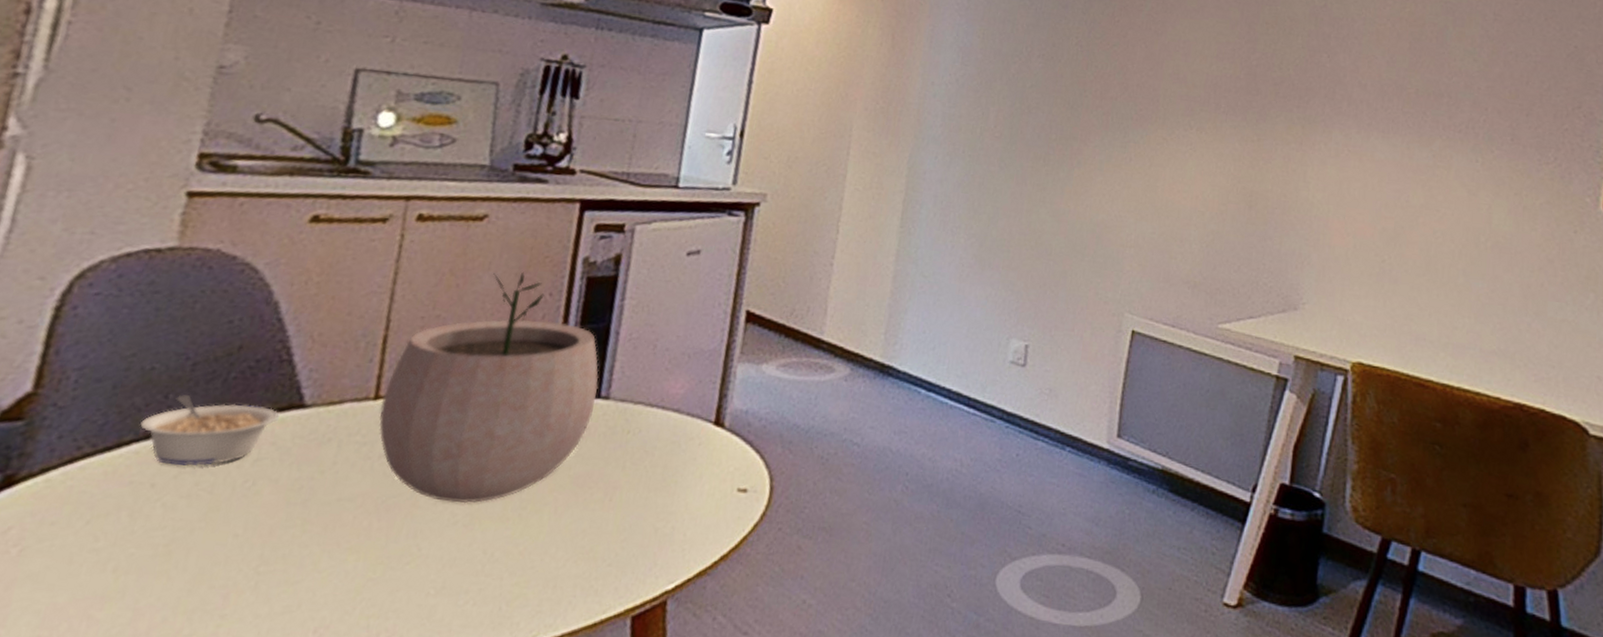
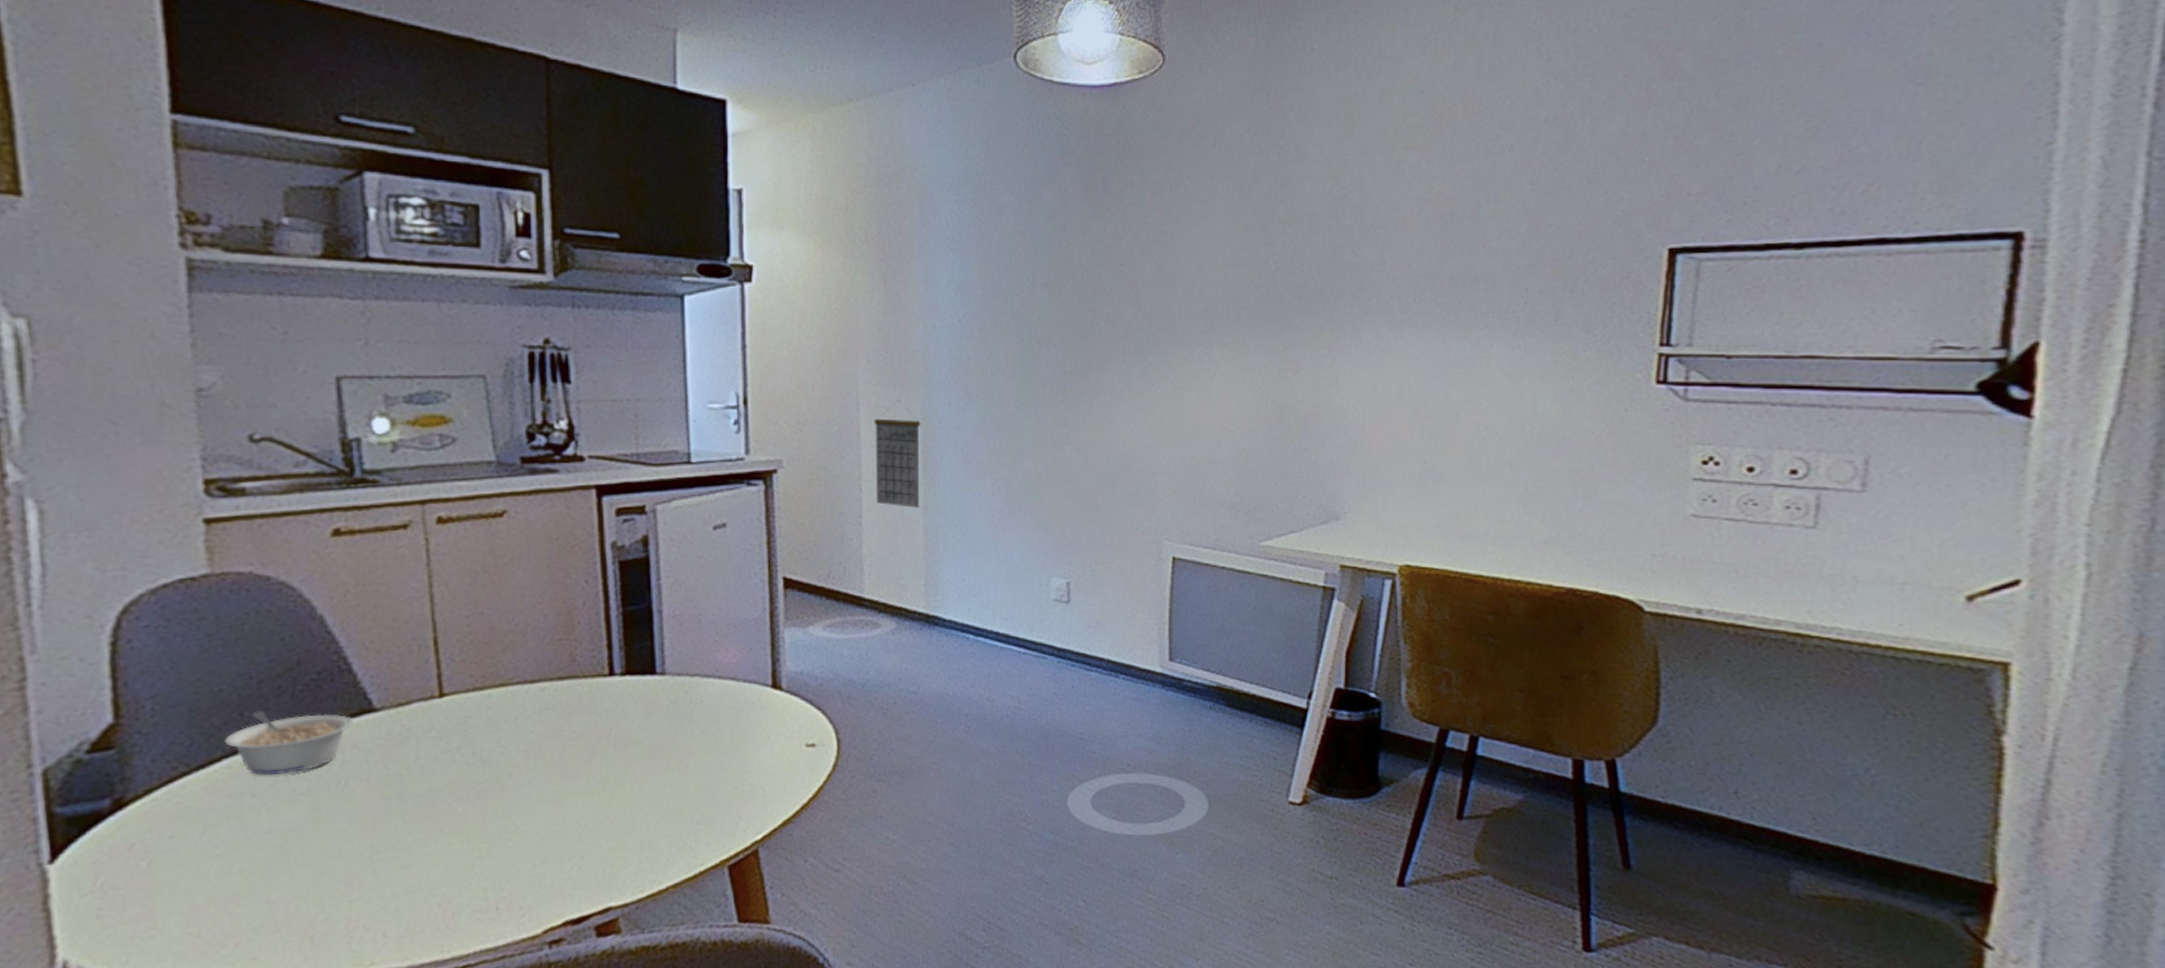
plant pot: present [379,272,599,504] -> none [447,562,653,783]
calendar: none [851,147,906,255] -> present [874,399,921,508]

